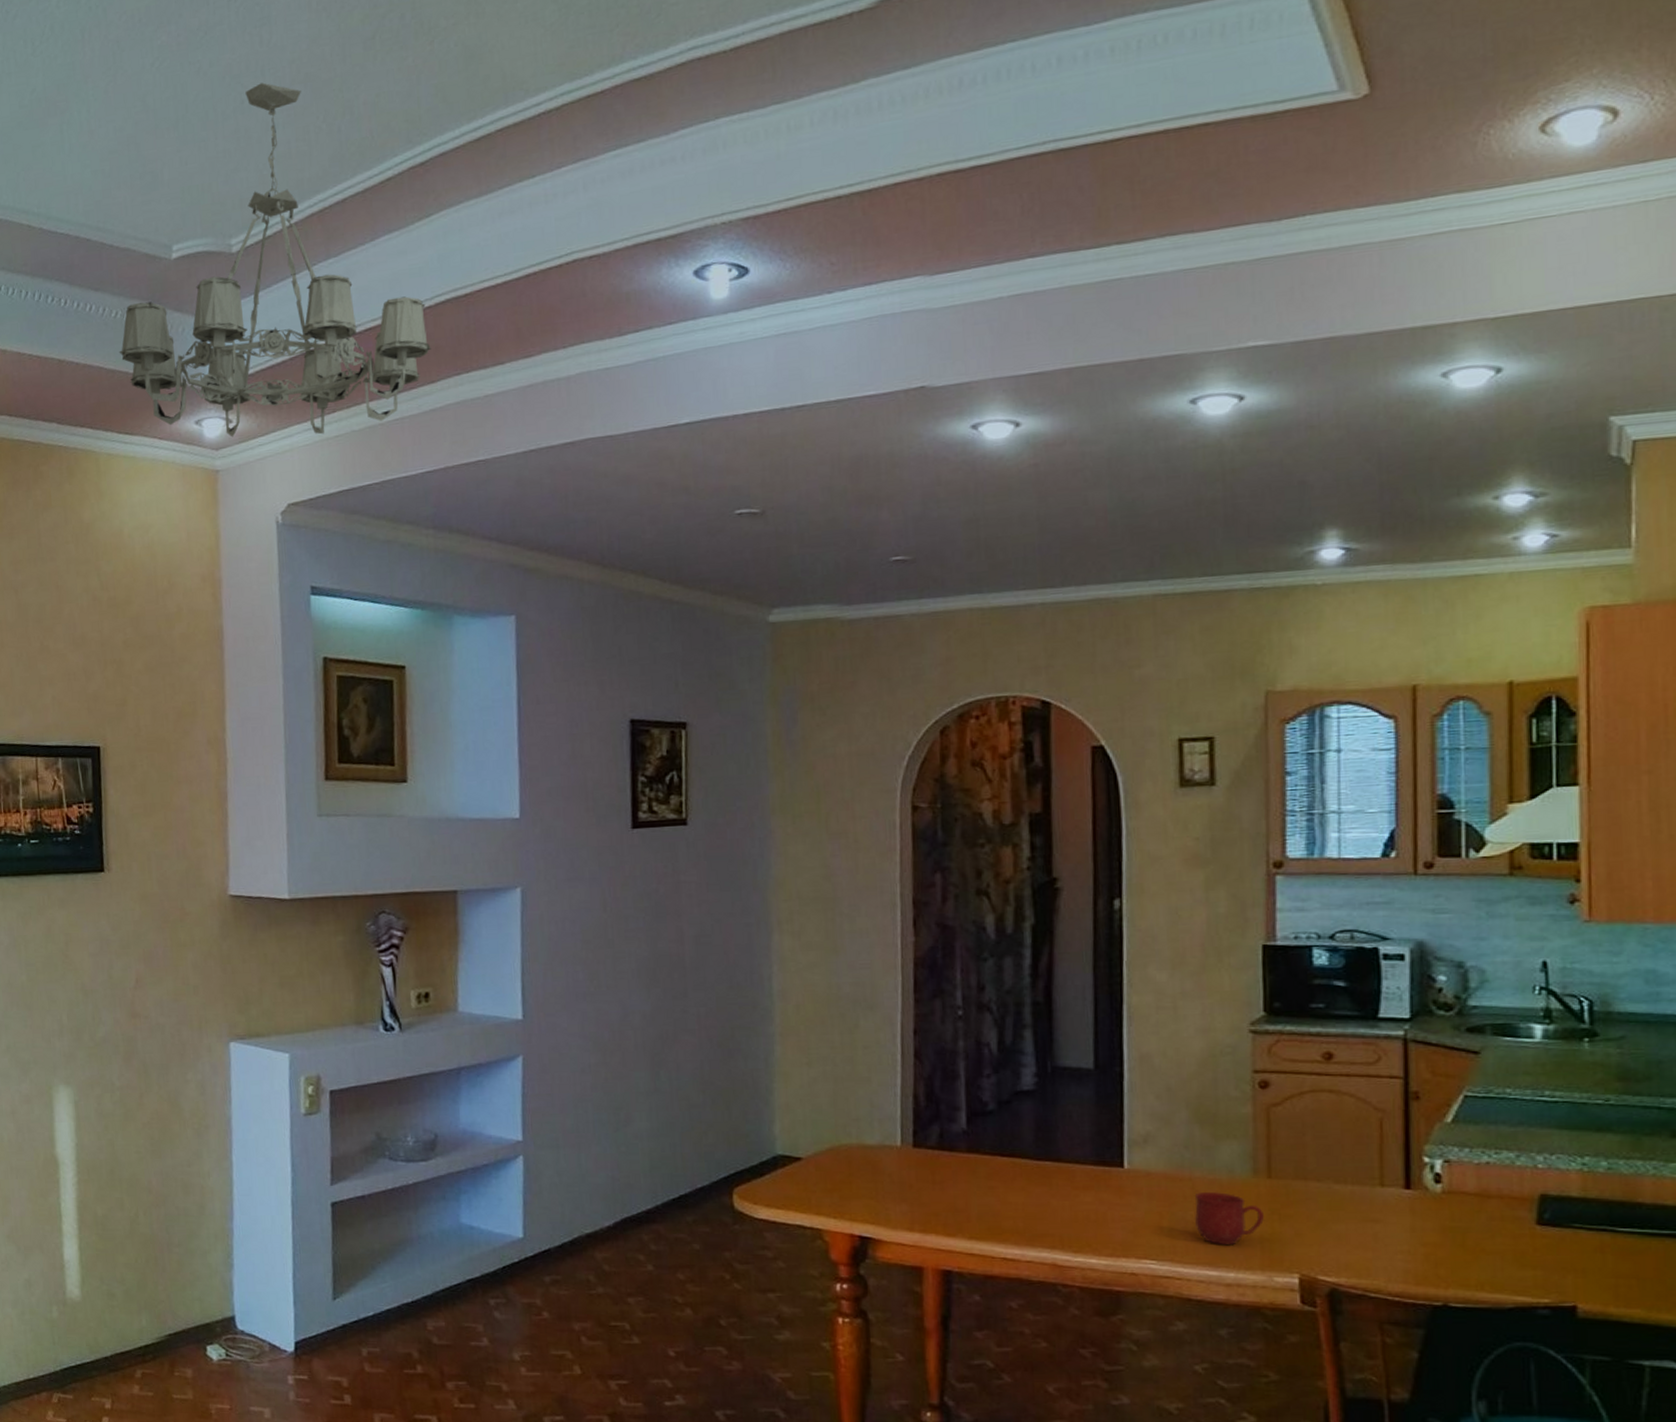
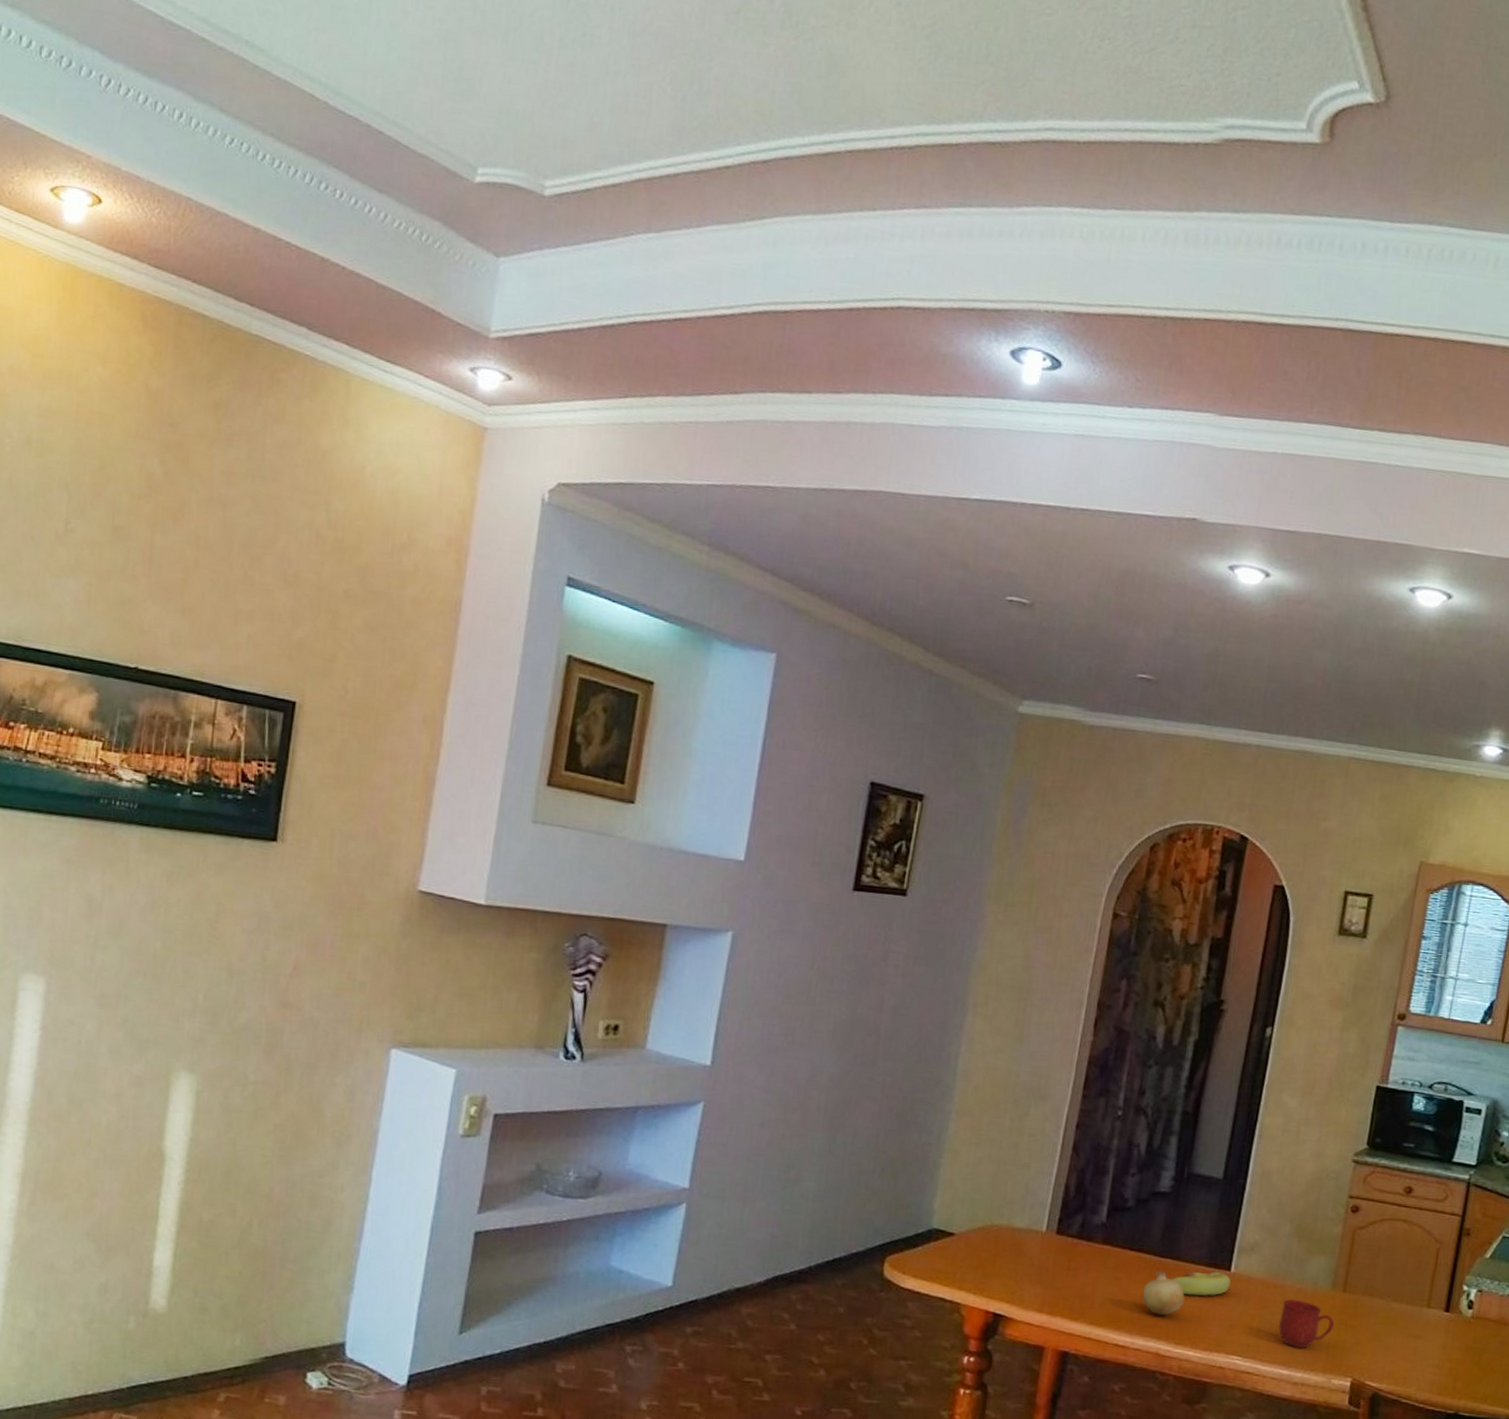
chandelier: present [118,82,431,438] -> none [395,20,742,420]
fruit: none [1024,1175,1075,1223] -> present [1142,1271,1185,1316]
banana: none [1055,1170,1126,1199] -> present [1172,1271,1231,1297]

